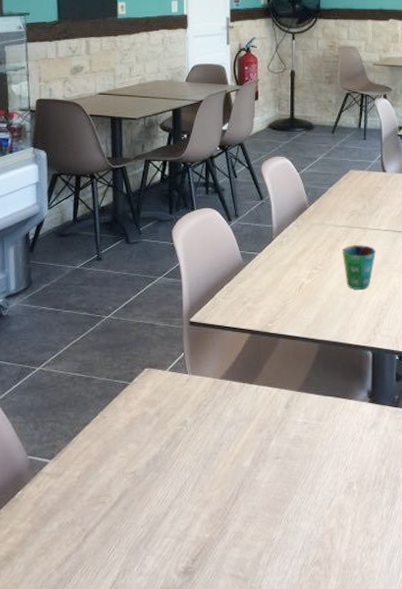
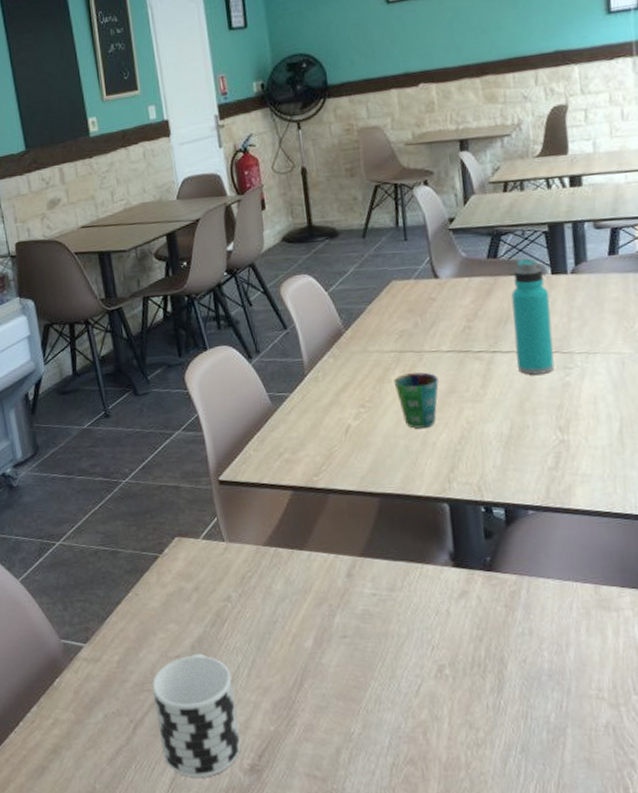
cup: none [106,470,179,580] -> present [152,653,242,778]

